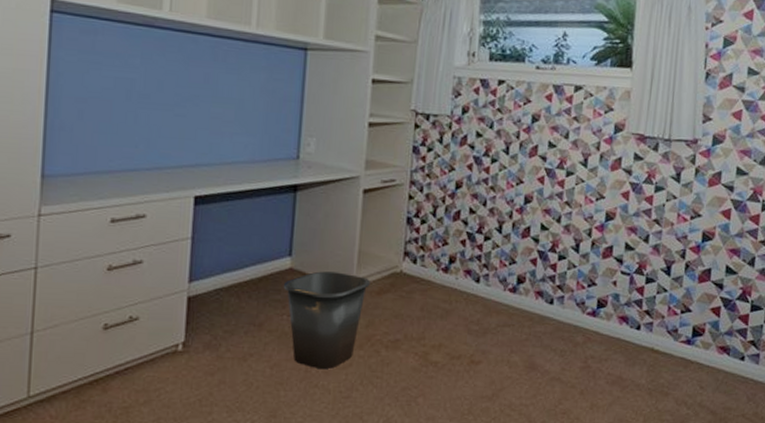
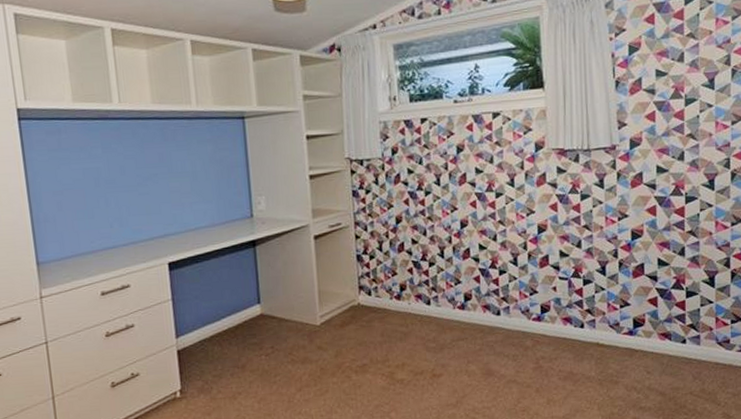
waste bin: present [283,271,370,370] -> none [257,312,333,399]

